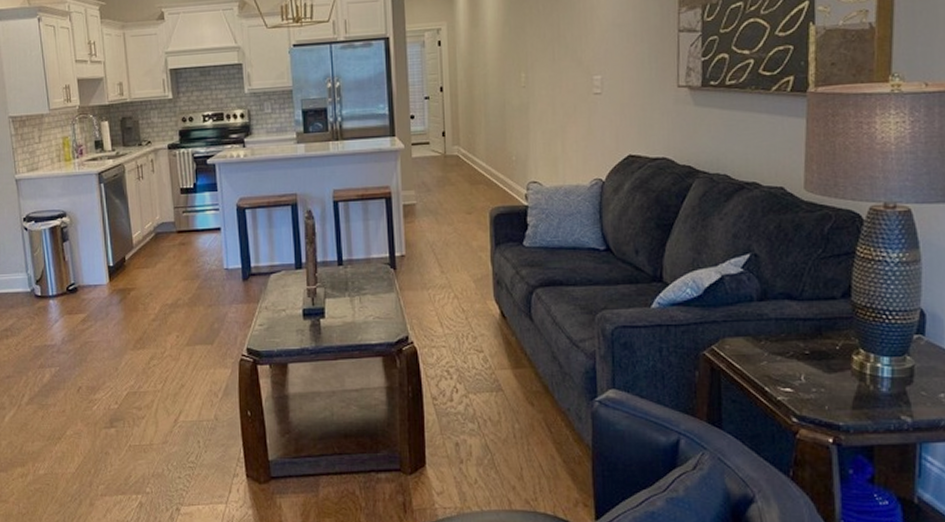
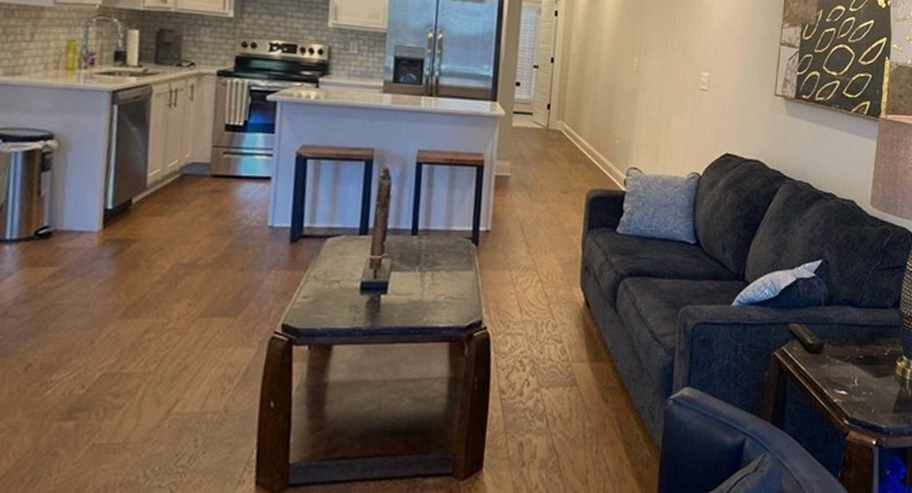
remote control: none [716,322,761,350] -> present [787,324,824,352]

